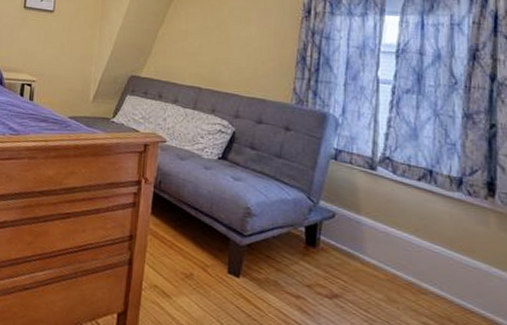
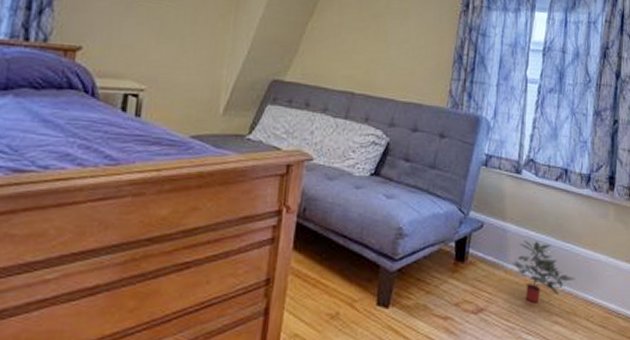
potted plant: none [370,235,449,301] -> present [513,240,576,304]

